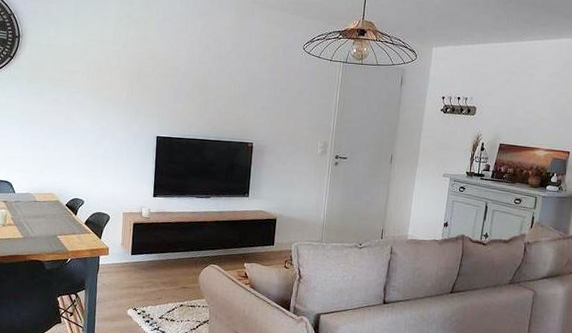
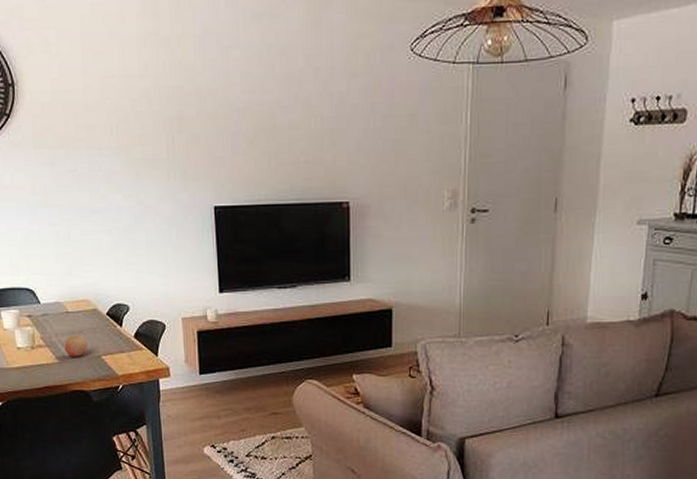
fruit: none [29,217,48,235] -> present [64,334,87,357]

